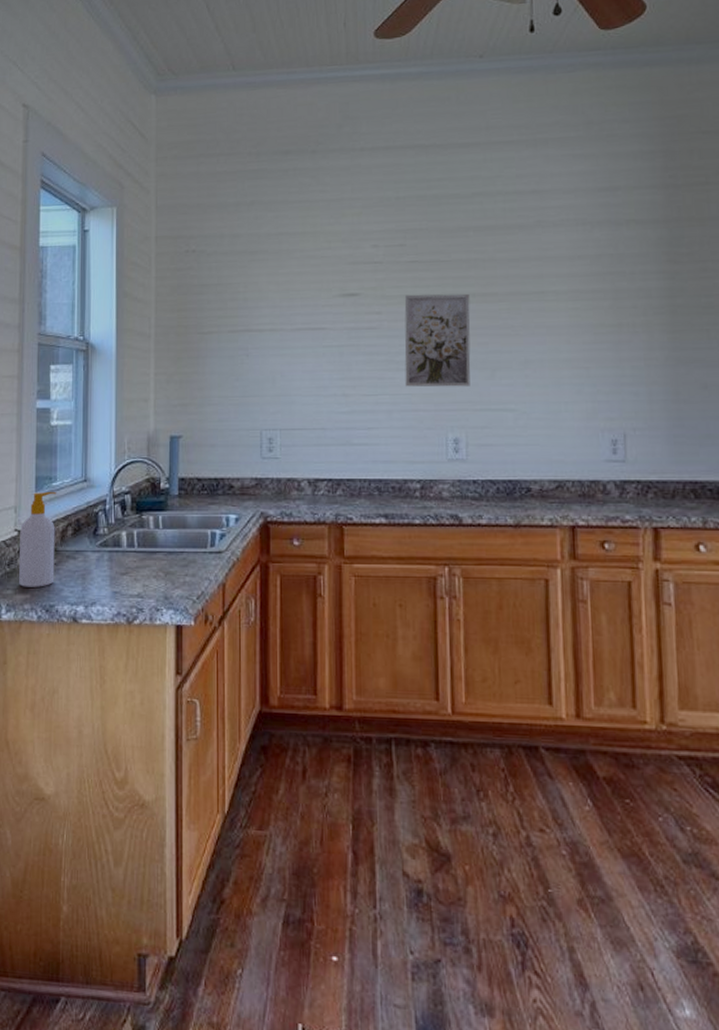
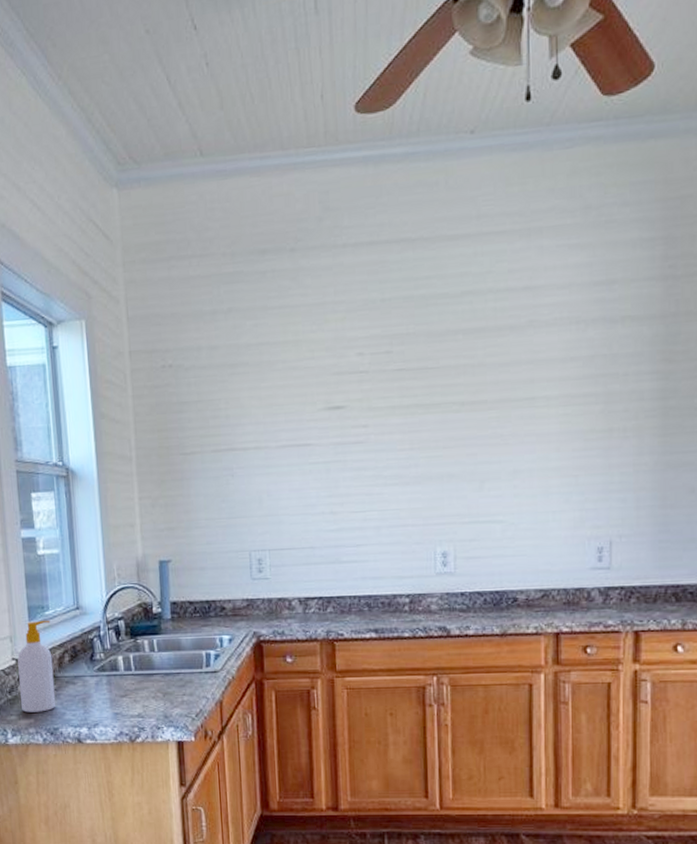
wall art: present [404,293,471,387] -> none [391,402,459,502]

